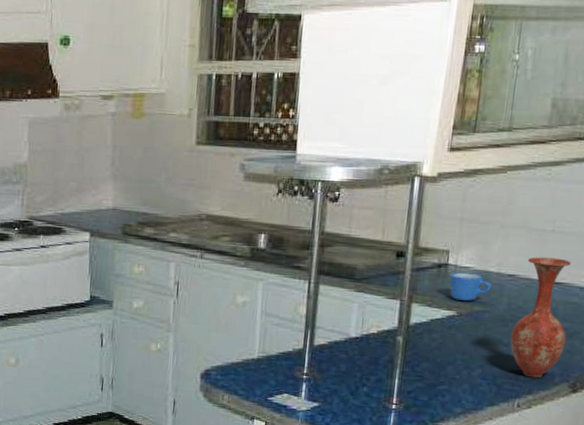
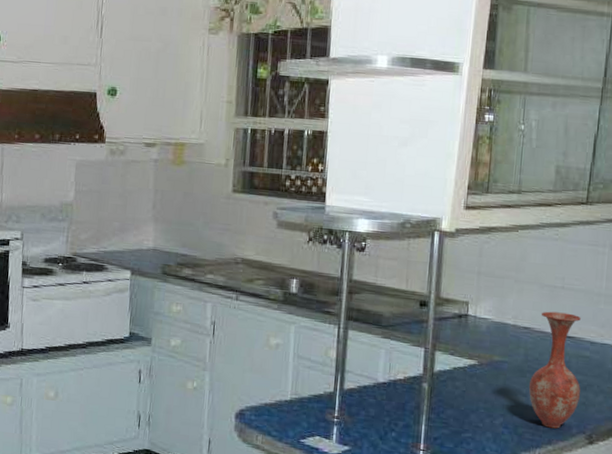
mug: present [449,272,491,301] -> none [469,323,509,351]

